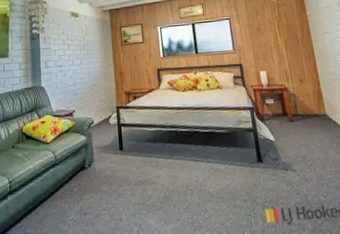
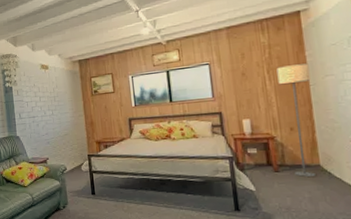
floor lamp: none [285,21,323,126] -> present [276,62,315,178]

